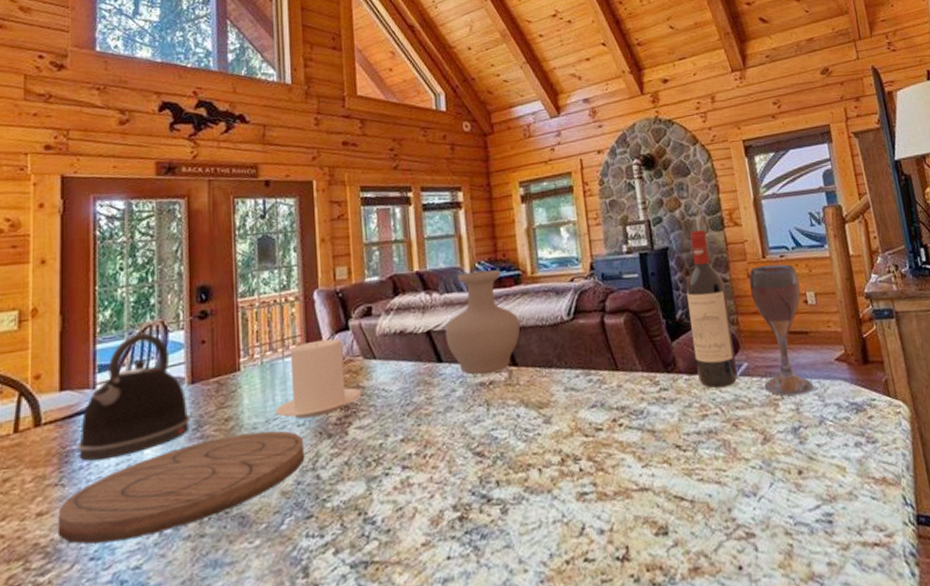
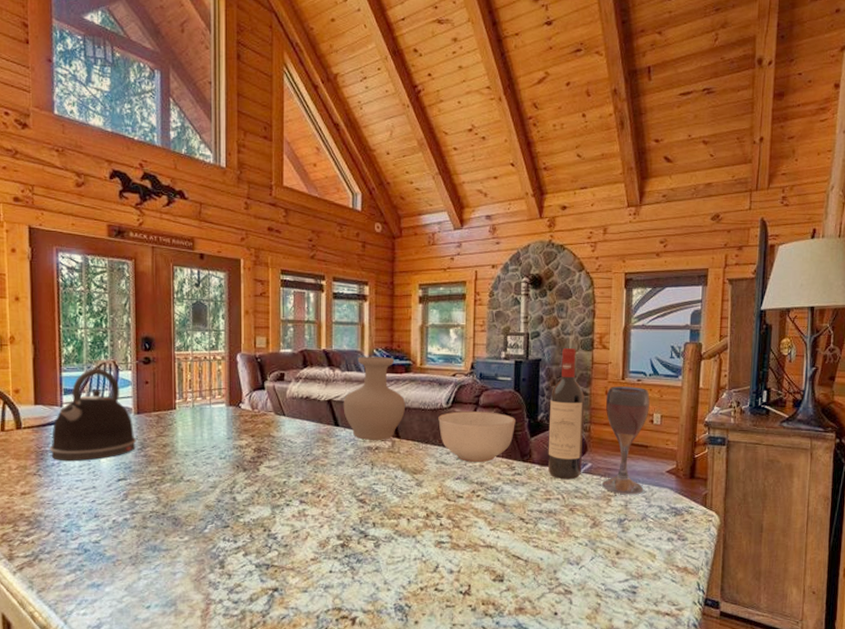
cutting board: present [57,430,305,544] -> none [37,458,225,522]
candle: present [276,338,361,419] -> none [203,394,271,453]
bowl: none [560,317,652,383] -> present [438,411,516,462]

